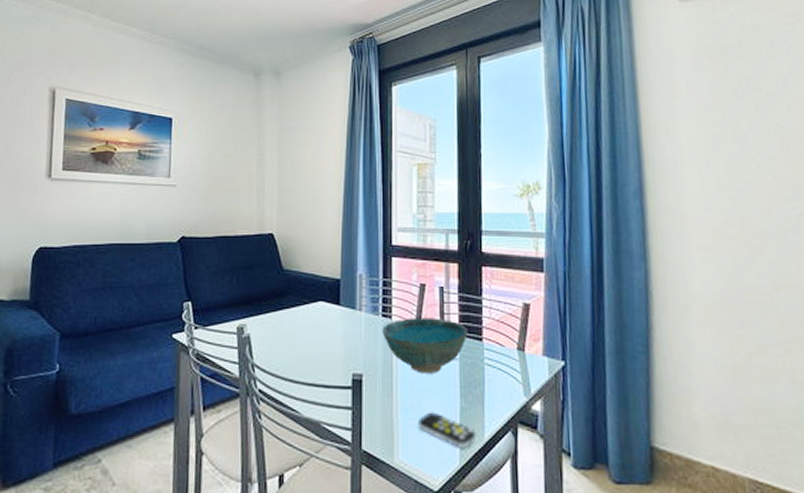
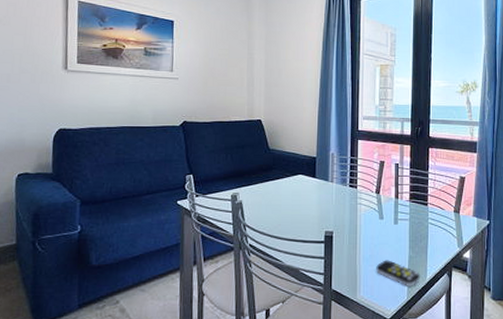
bowl: present [382,318,468,374] -> none [349,188,416,231]

